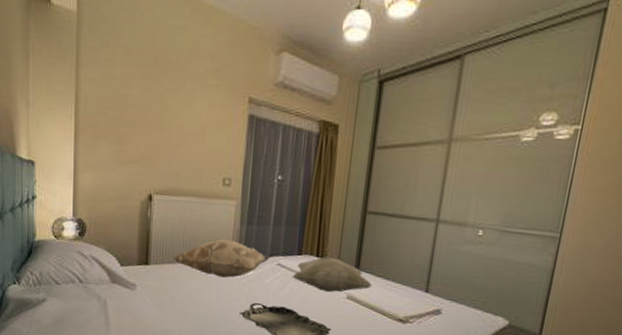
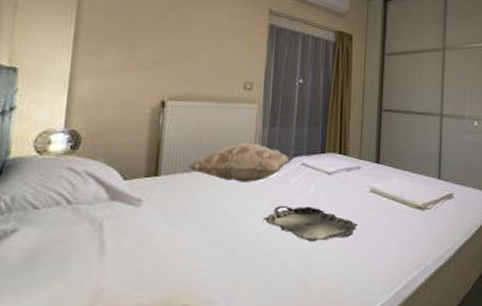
decorative pillow: present [292,257,372,293] -> none [316,153,392,187]

